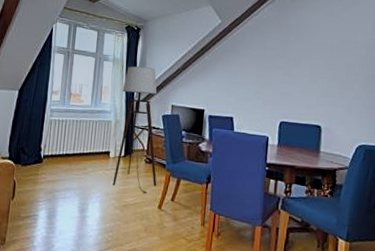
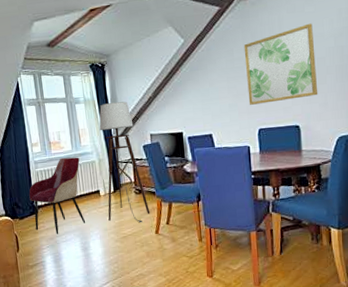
armchair: none [36,111,97,189] -> present [29,157,86,235]
wall art: none [274,29,347,100] -> present [243,23,318,105]

